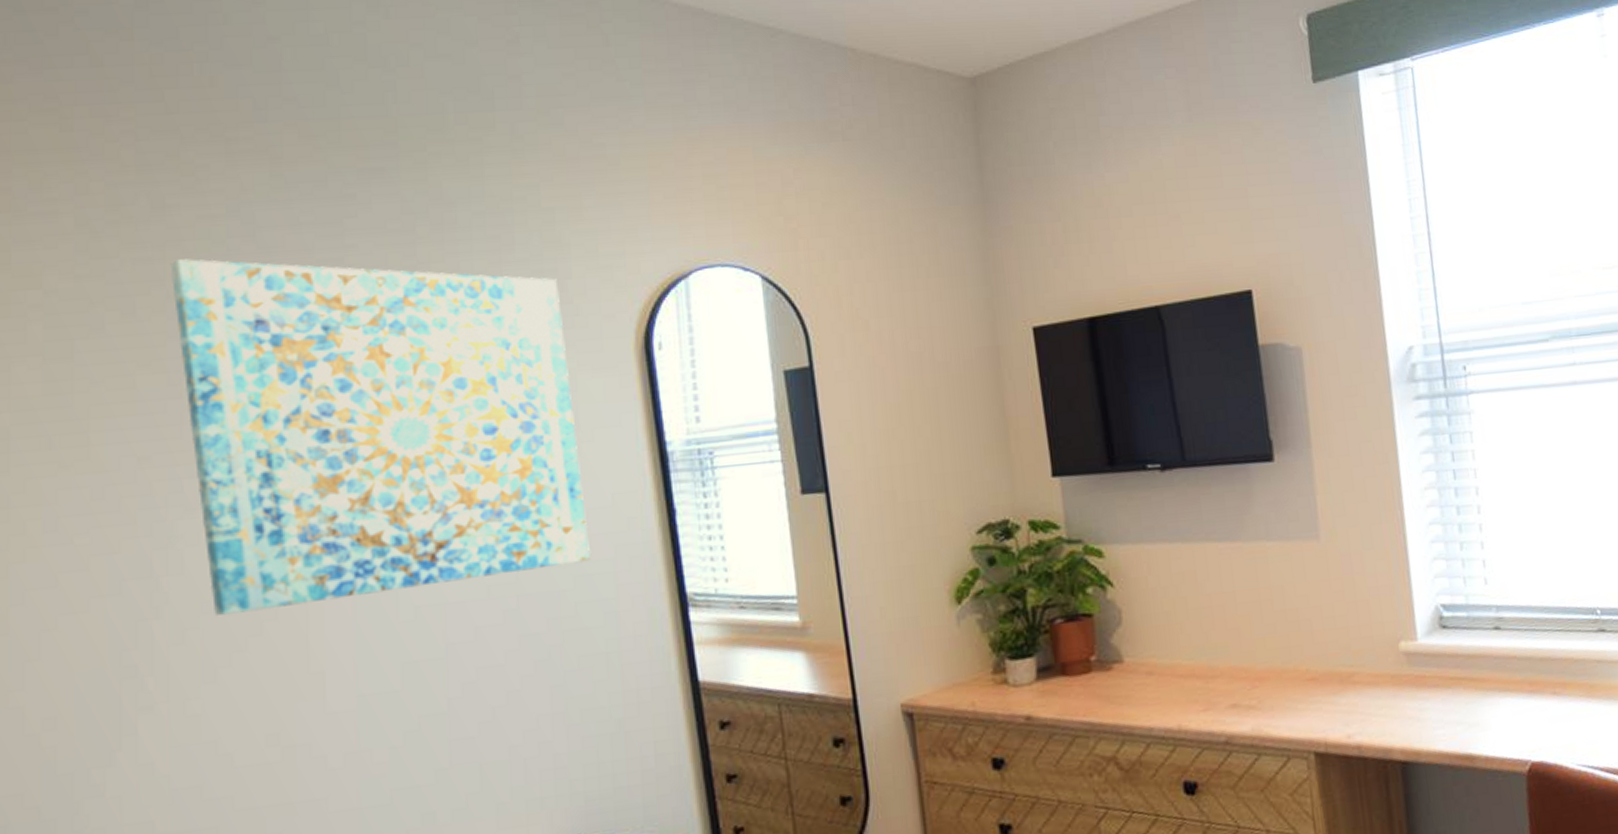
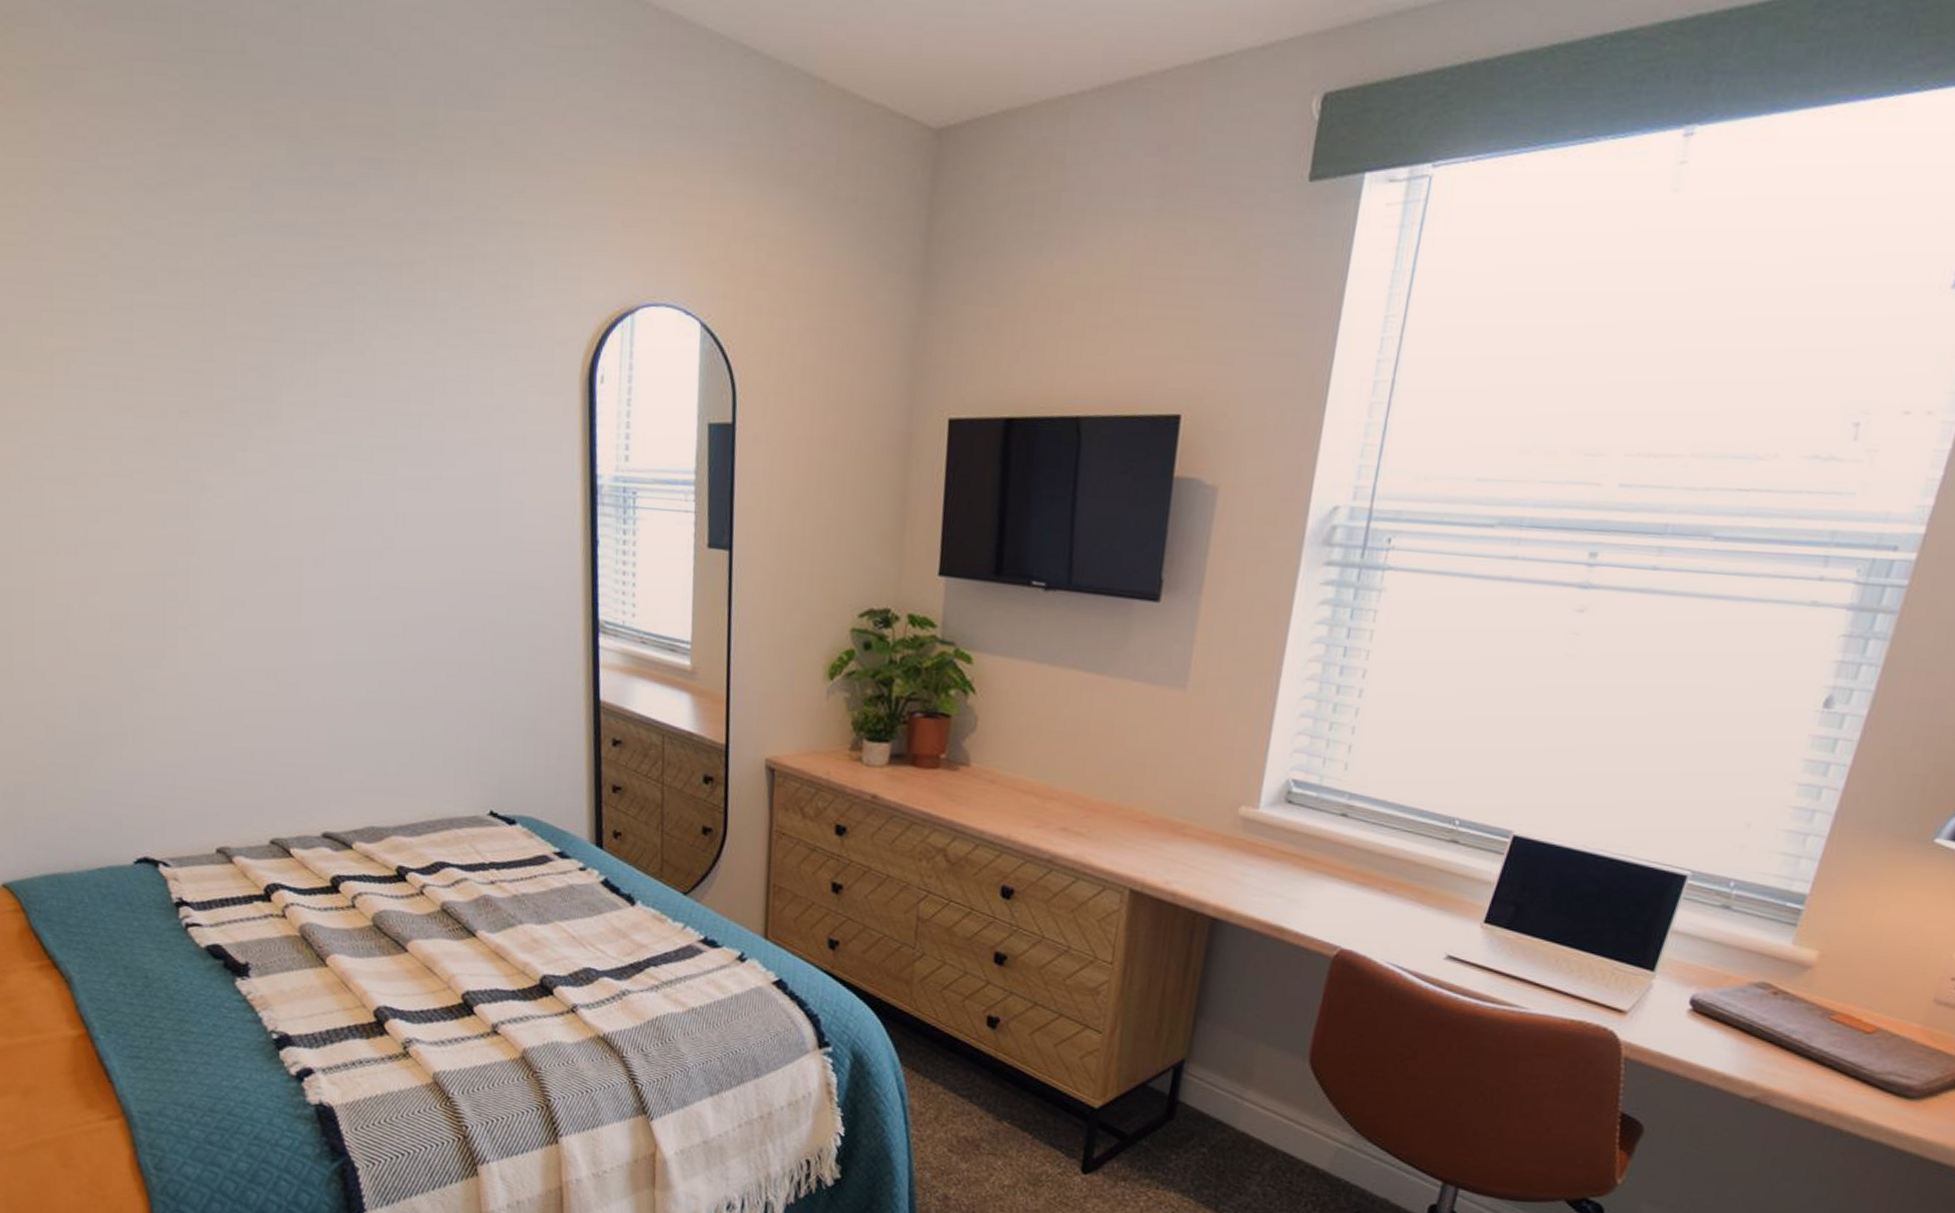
wall art: present [170,259,592,615] -> none [206,228,525,574]

